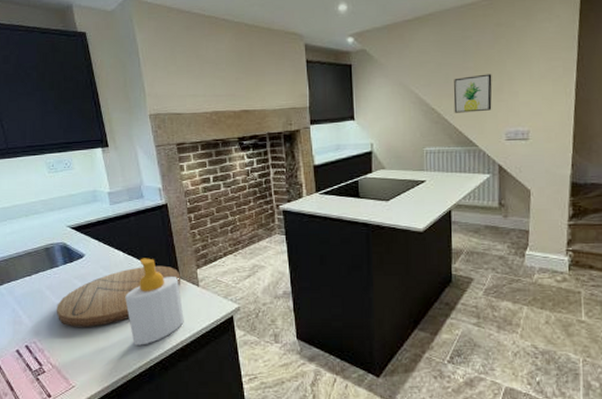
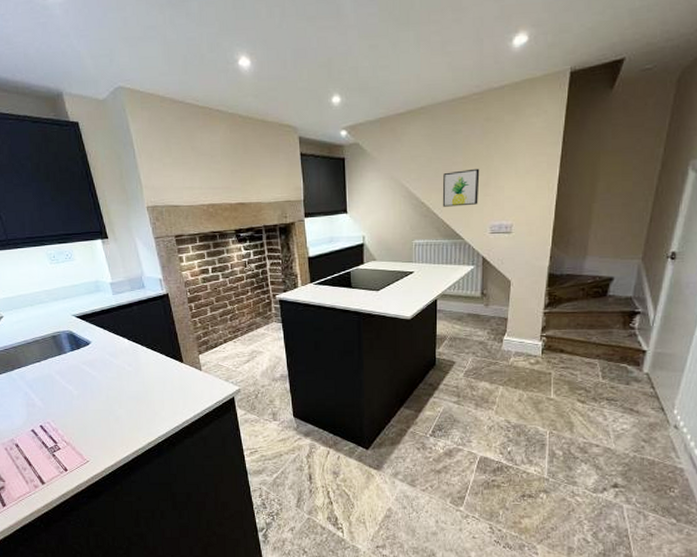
cutting board: present [57,265,180,327] -> none [67,351,184,408]
soap bottle: present [125,258,184,345] -> none [132,344,189,424]

